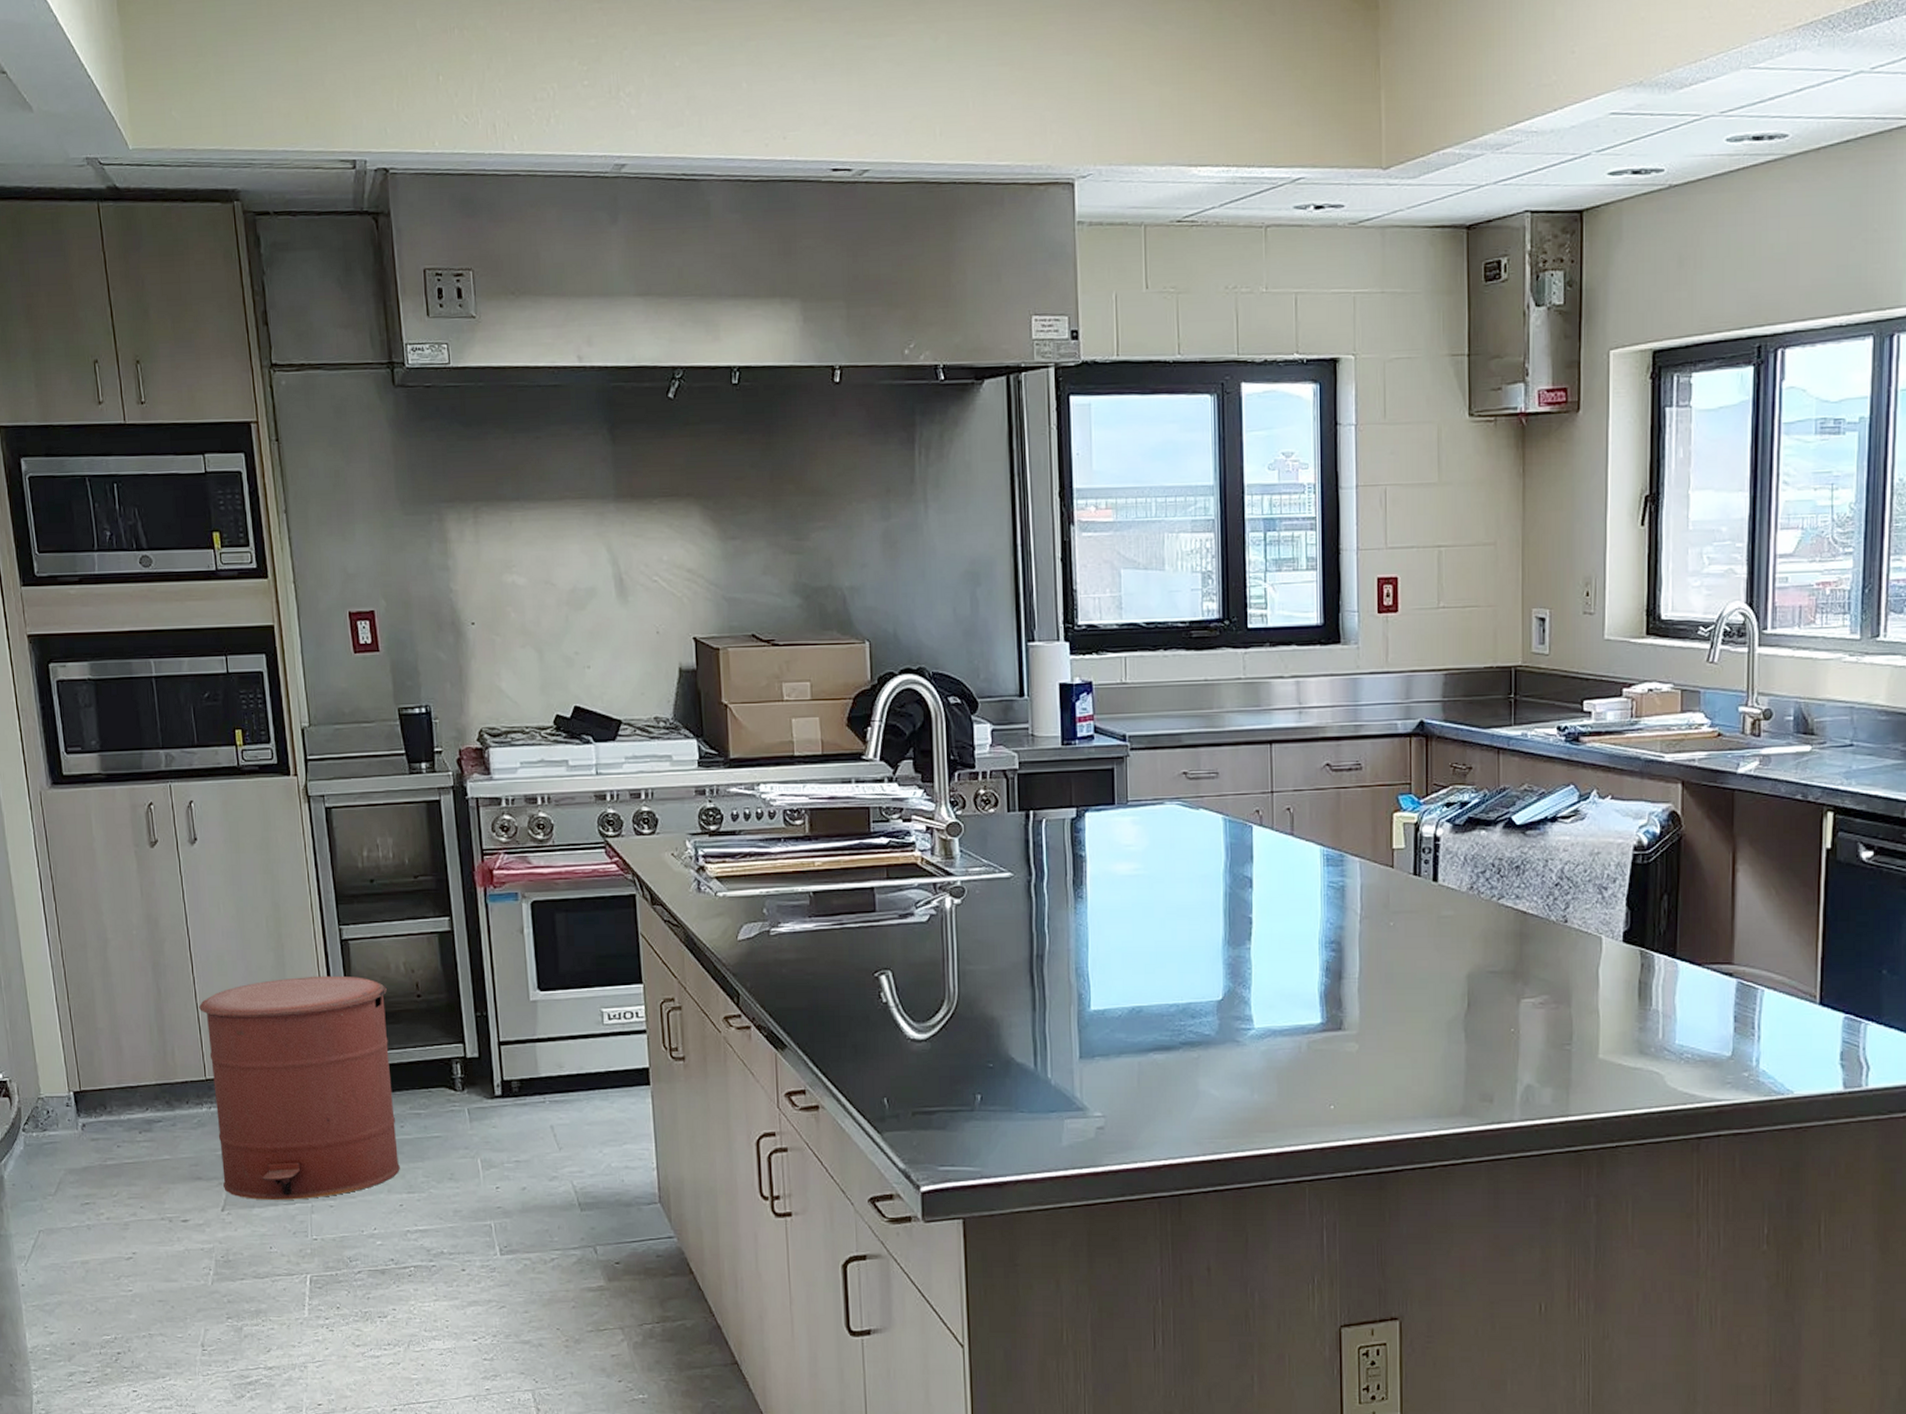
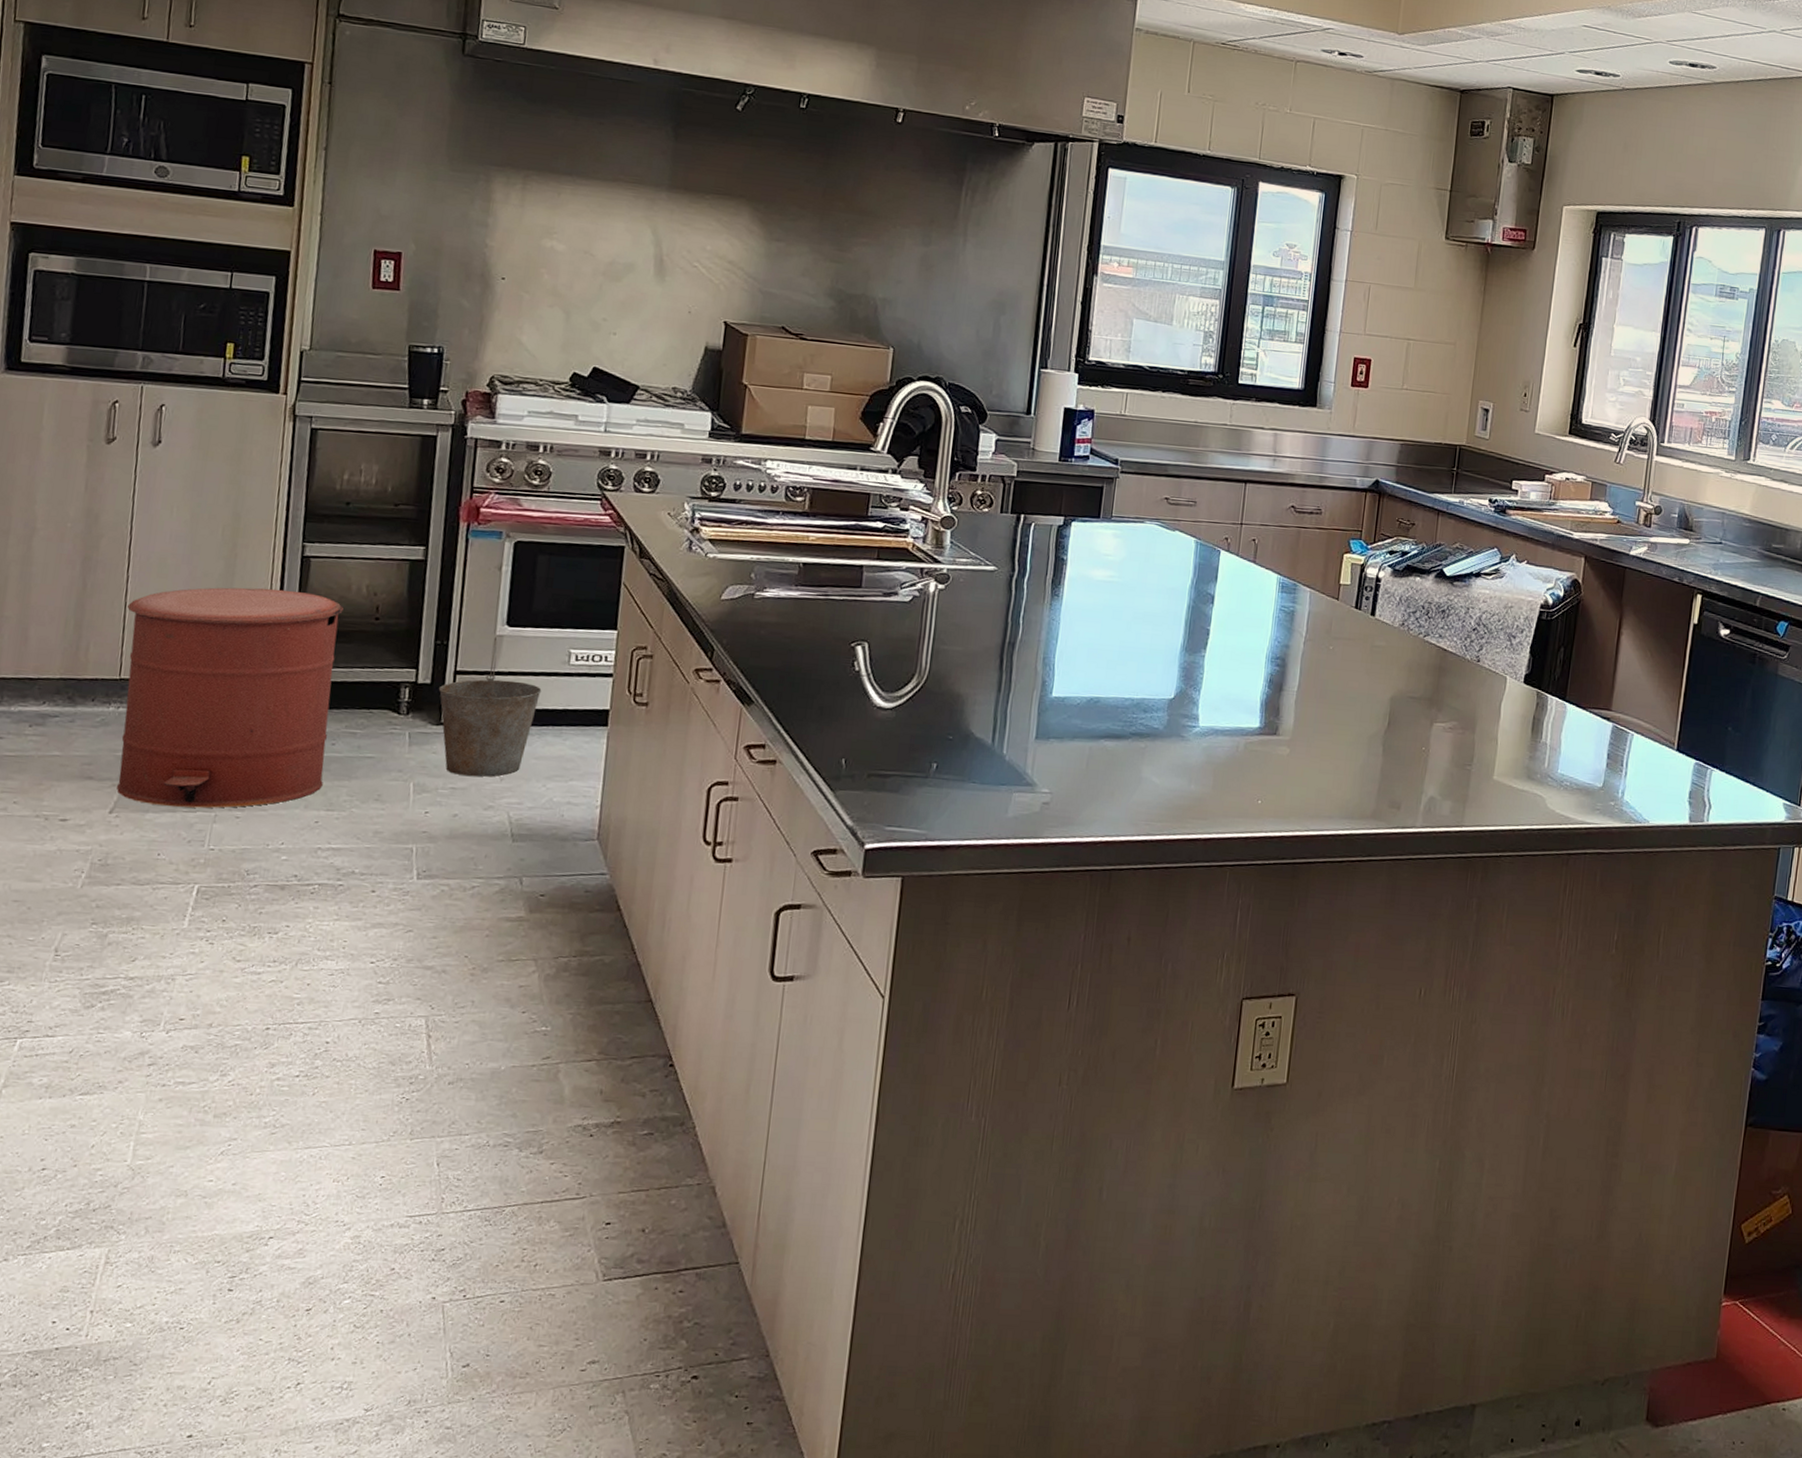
bucket: none [486,1002,582,1147] -> present [438,636,542,777]

